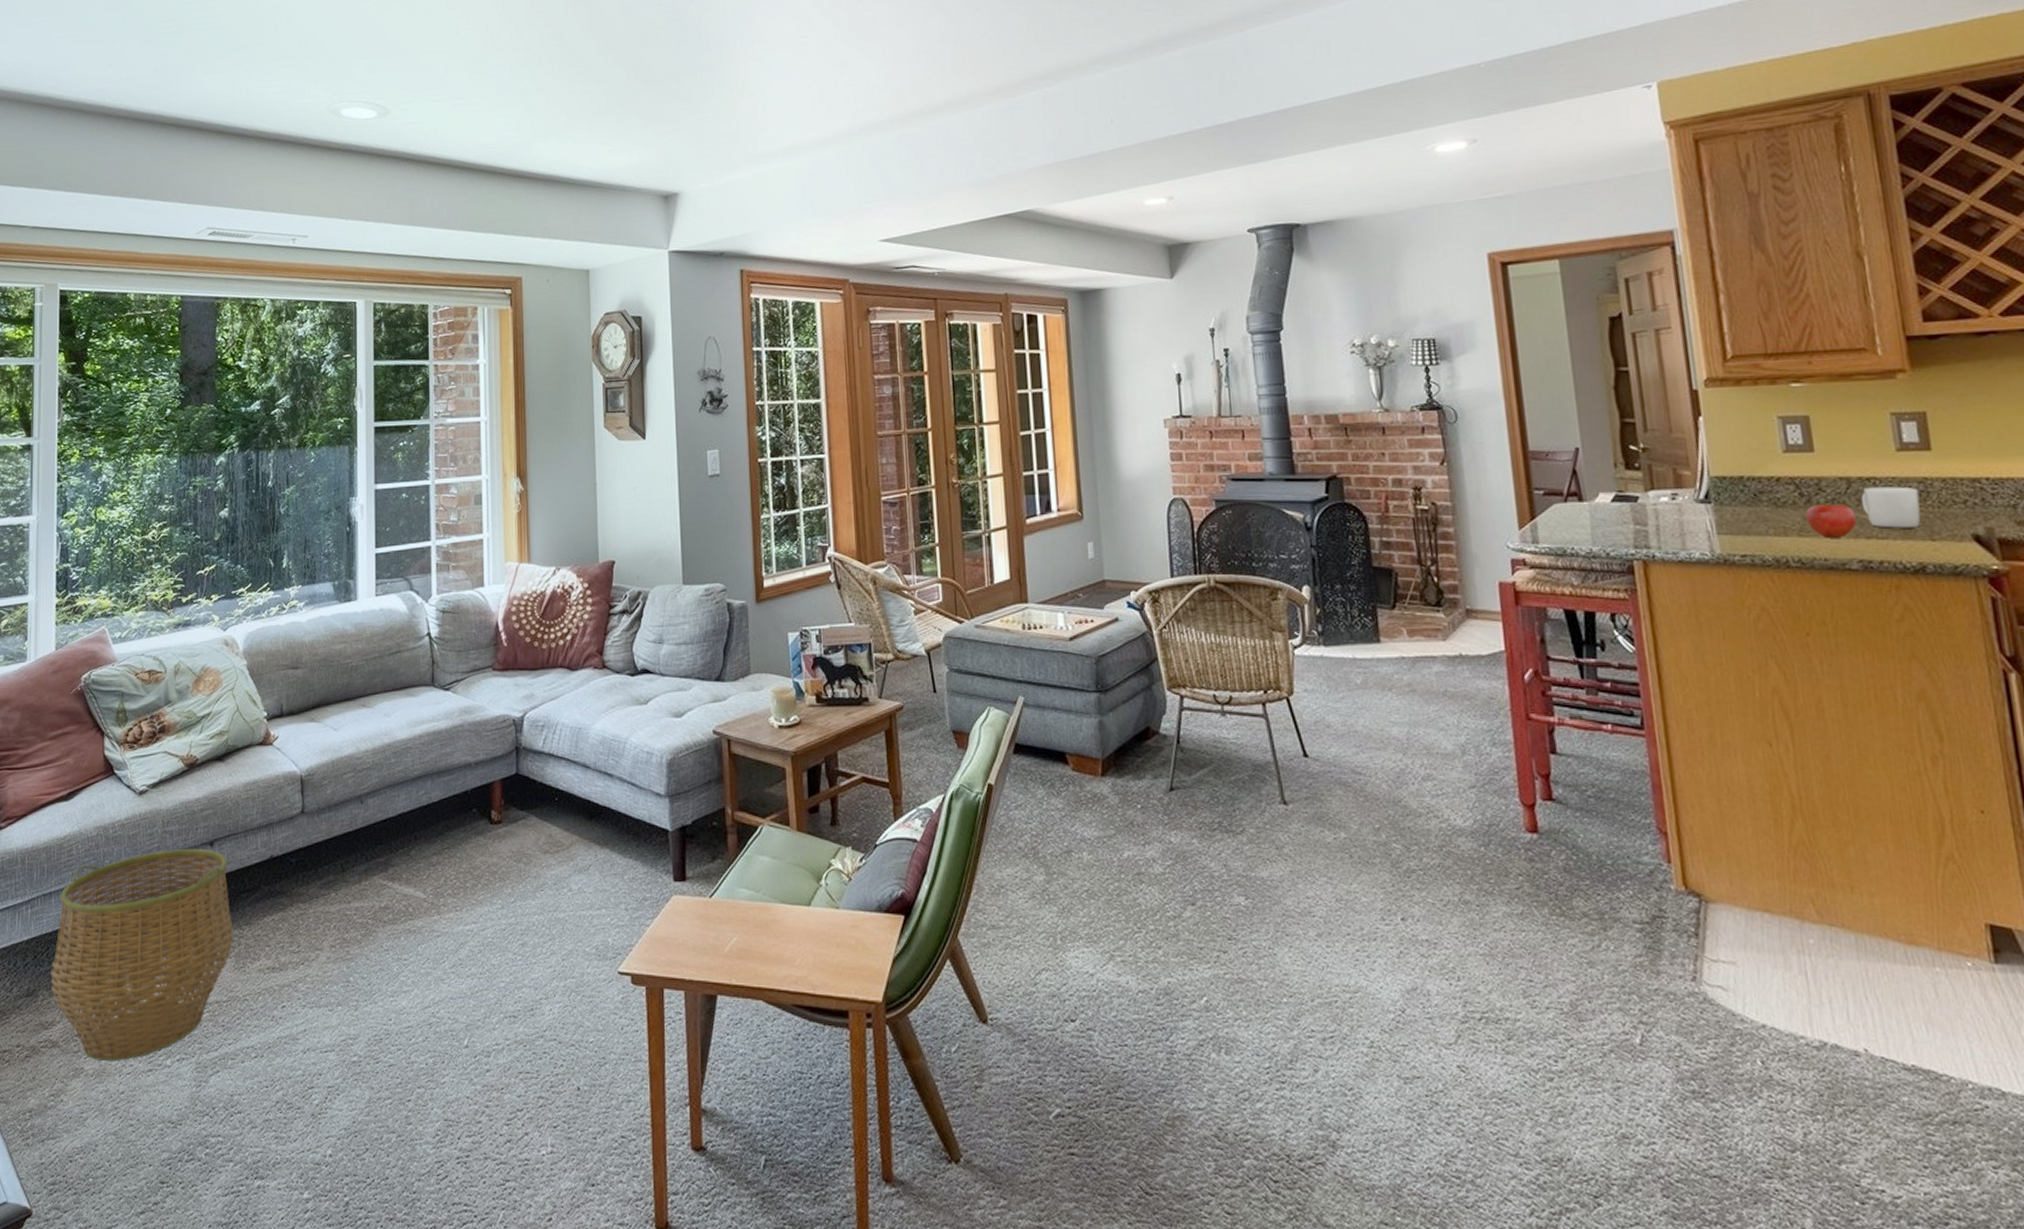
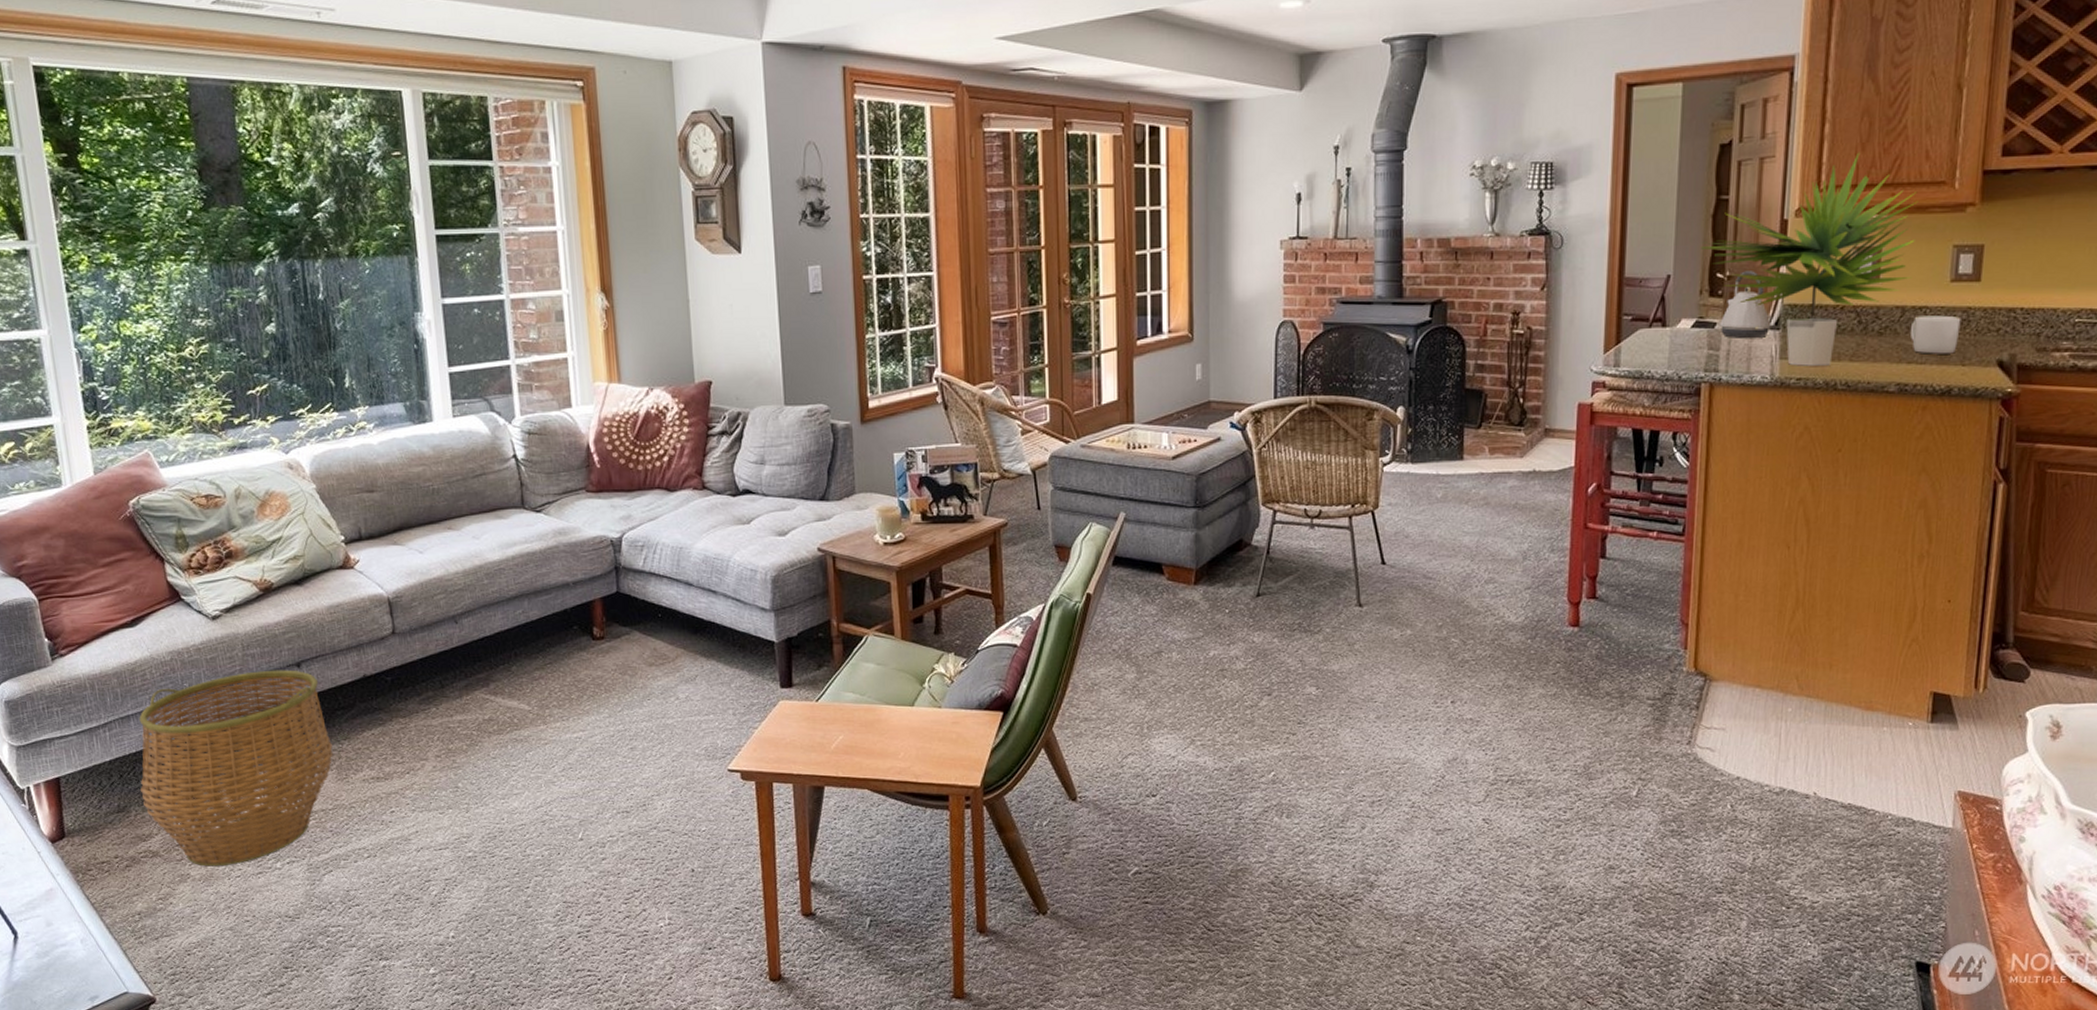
plant: none [1607,321,1849,542] -> present [1701,152,1918,366]
kettle: none [1642,442,1701,513] -> present [1719,271,1771,338]
fruit: present [1805,500,1857,538] -> none [1859,327,1903,363]

